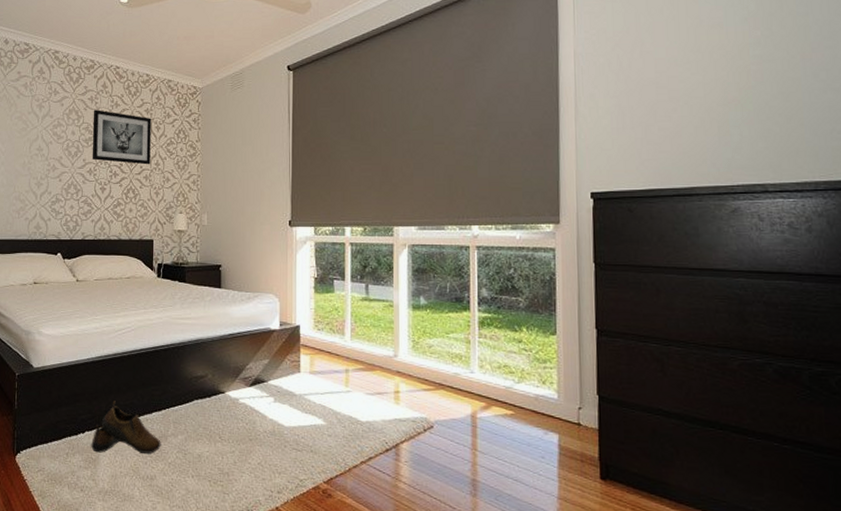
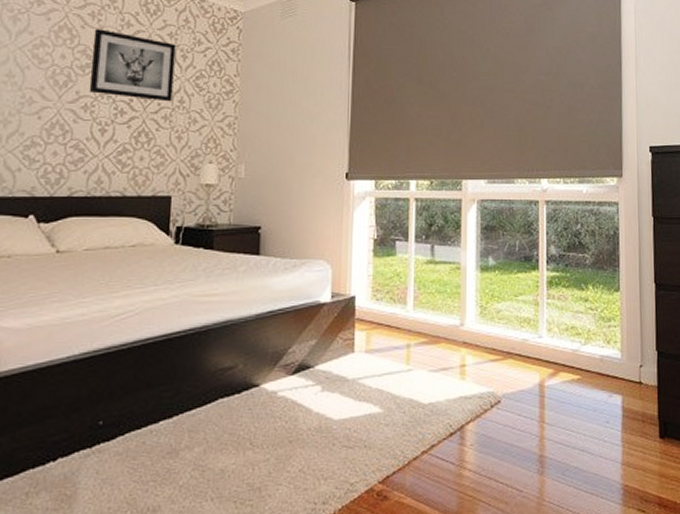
shoe: present [91,401,161,454] -> none [65,411,170,486]

